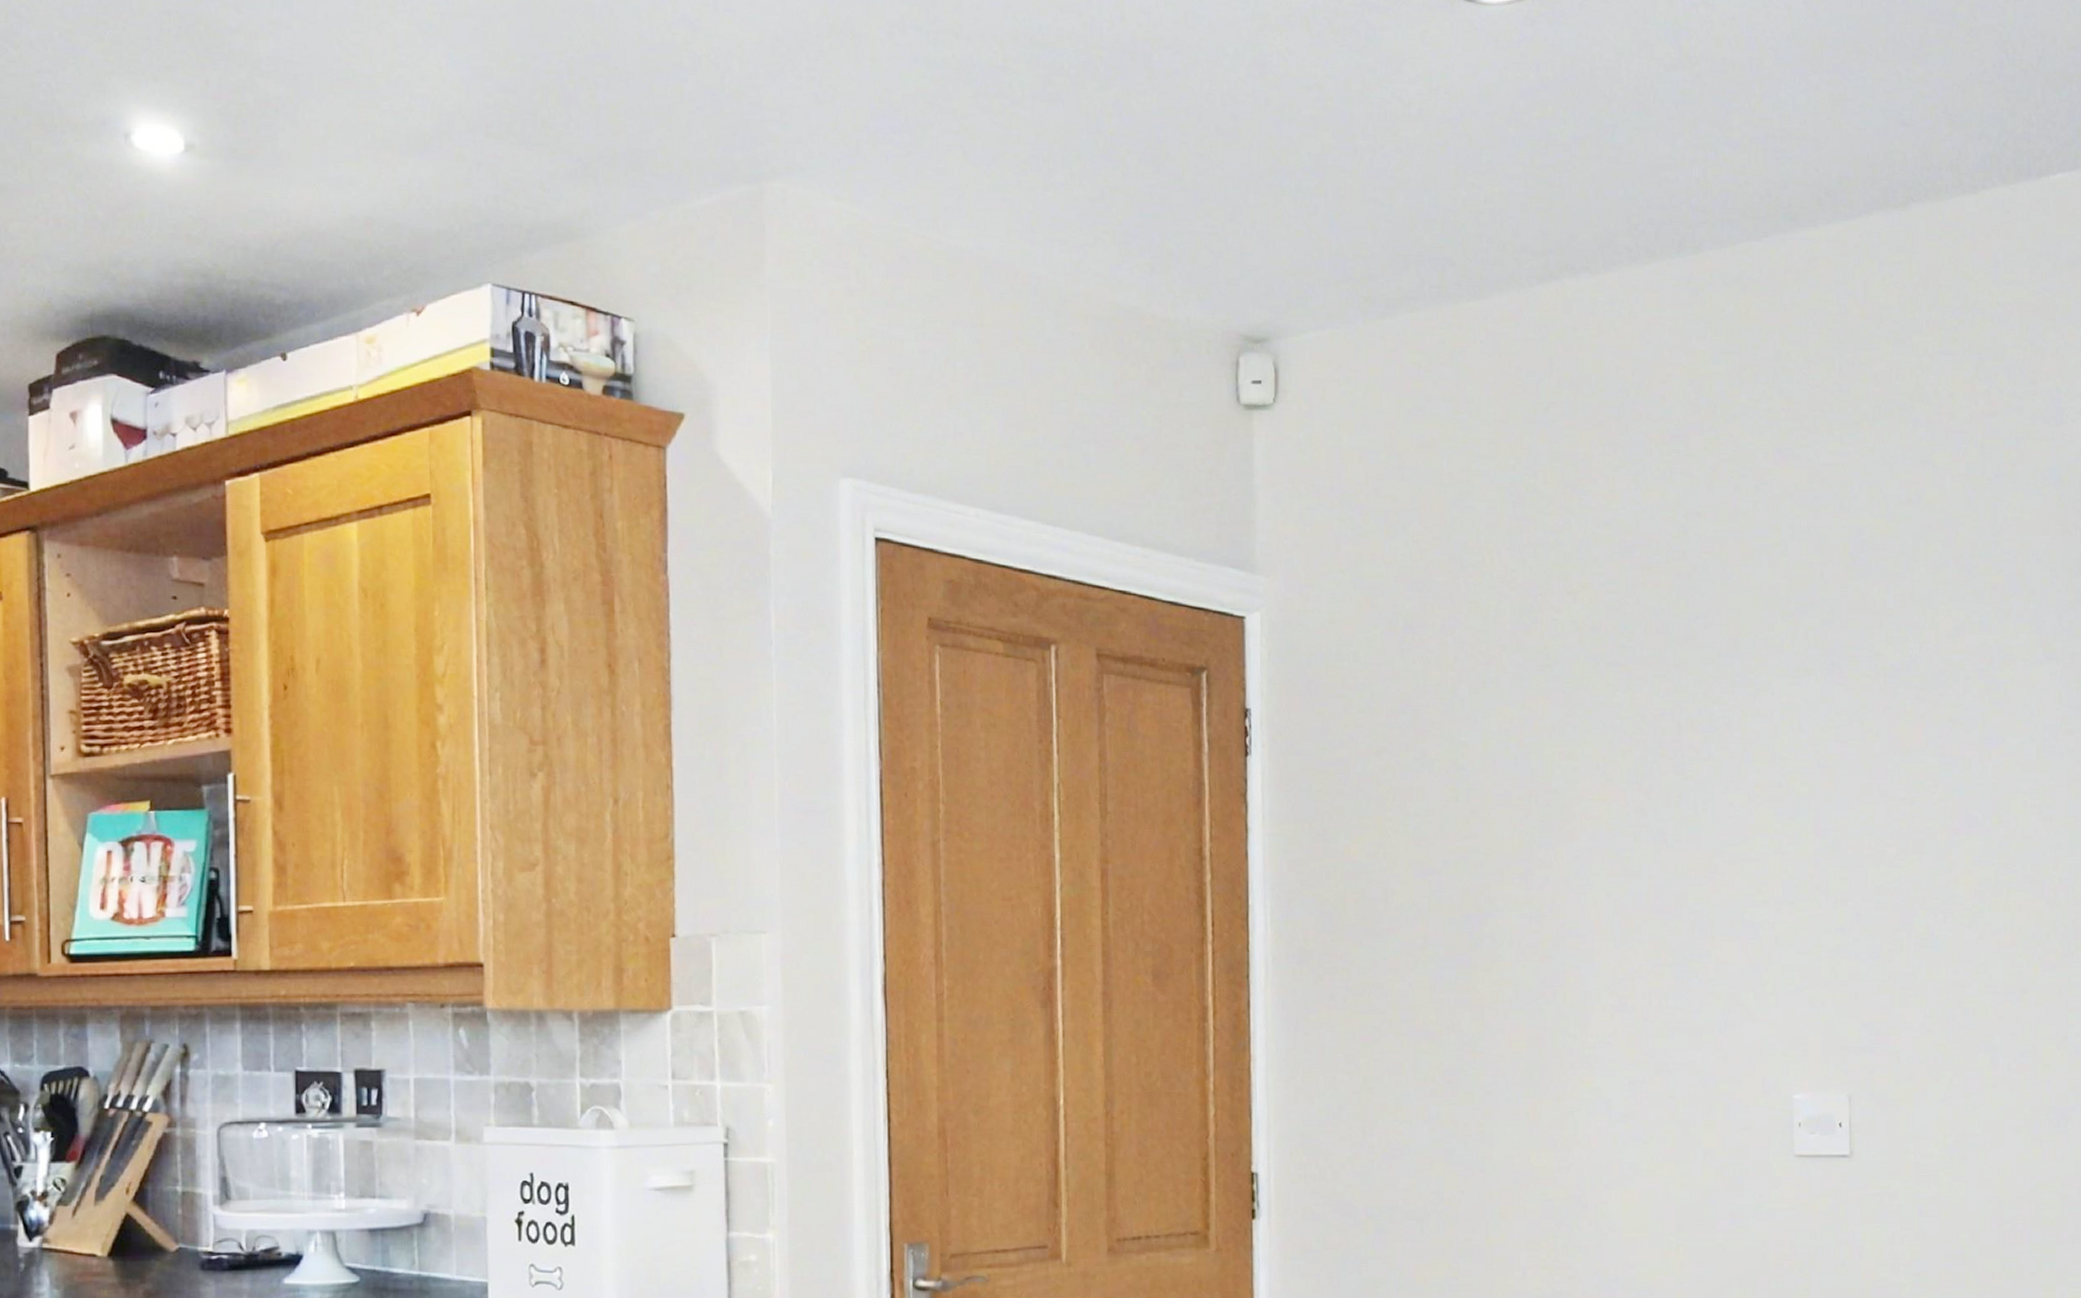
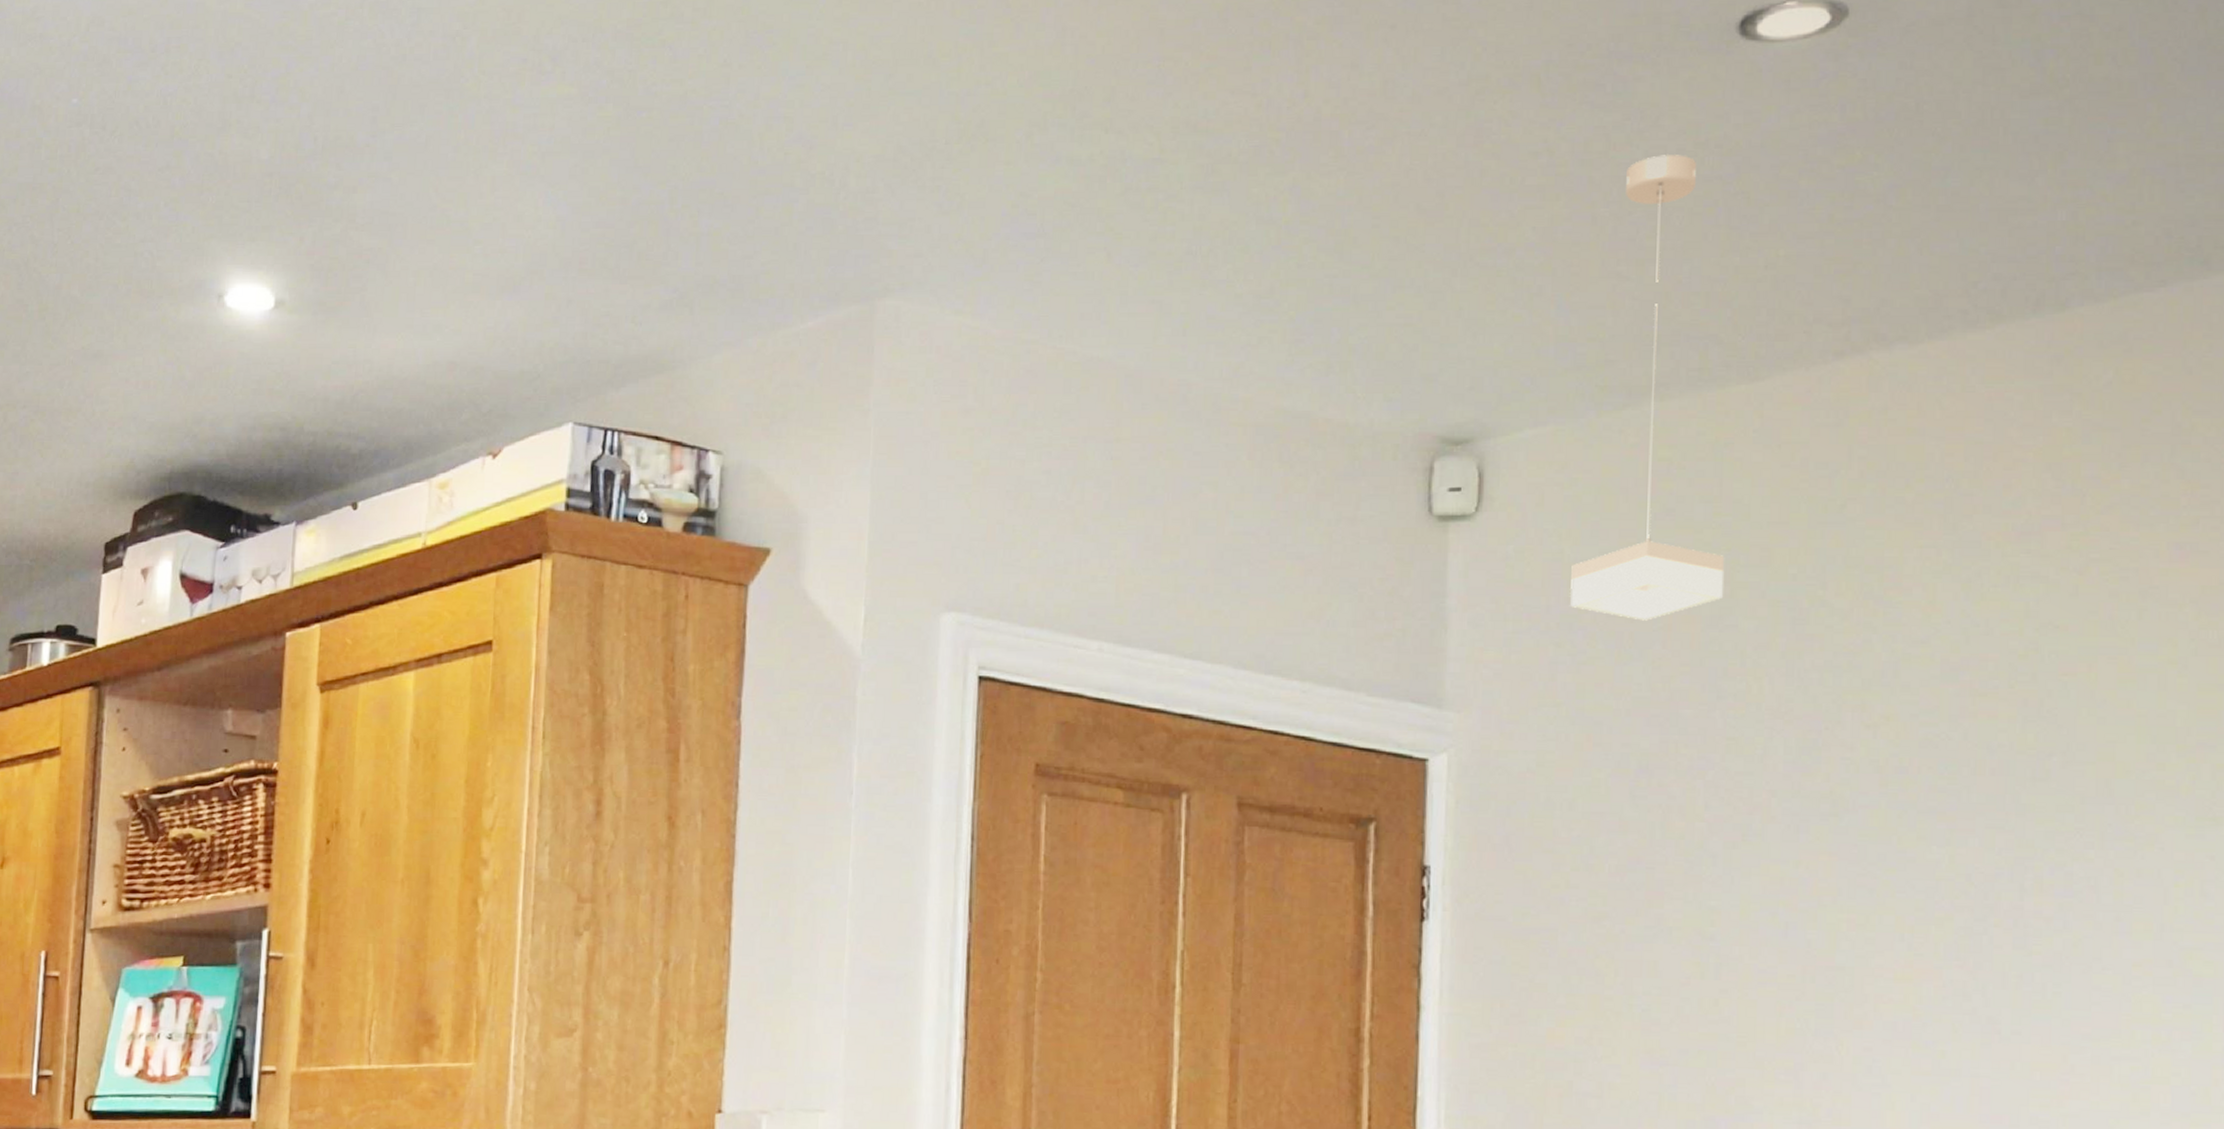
pendant lamp: none [1349,97,1463,501] -> present [1570,155,1725,621]

